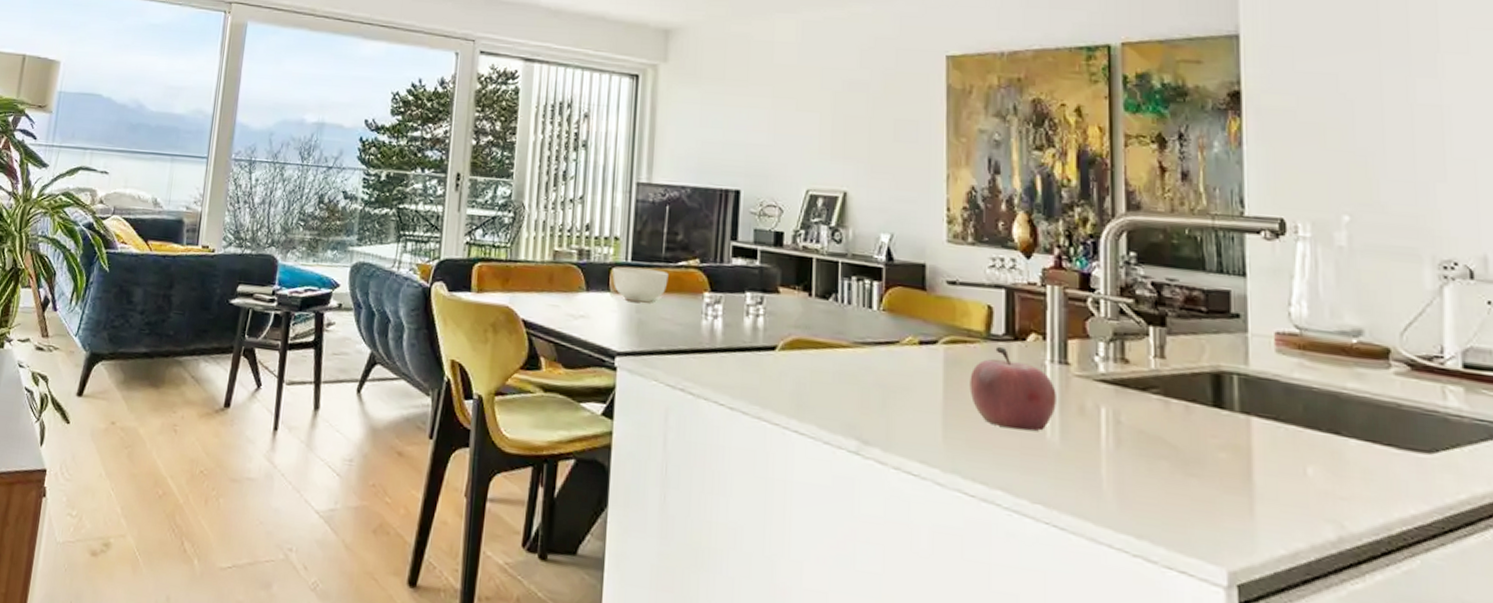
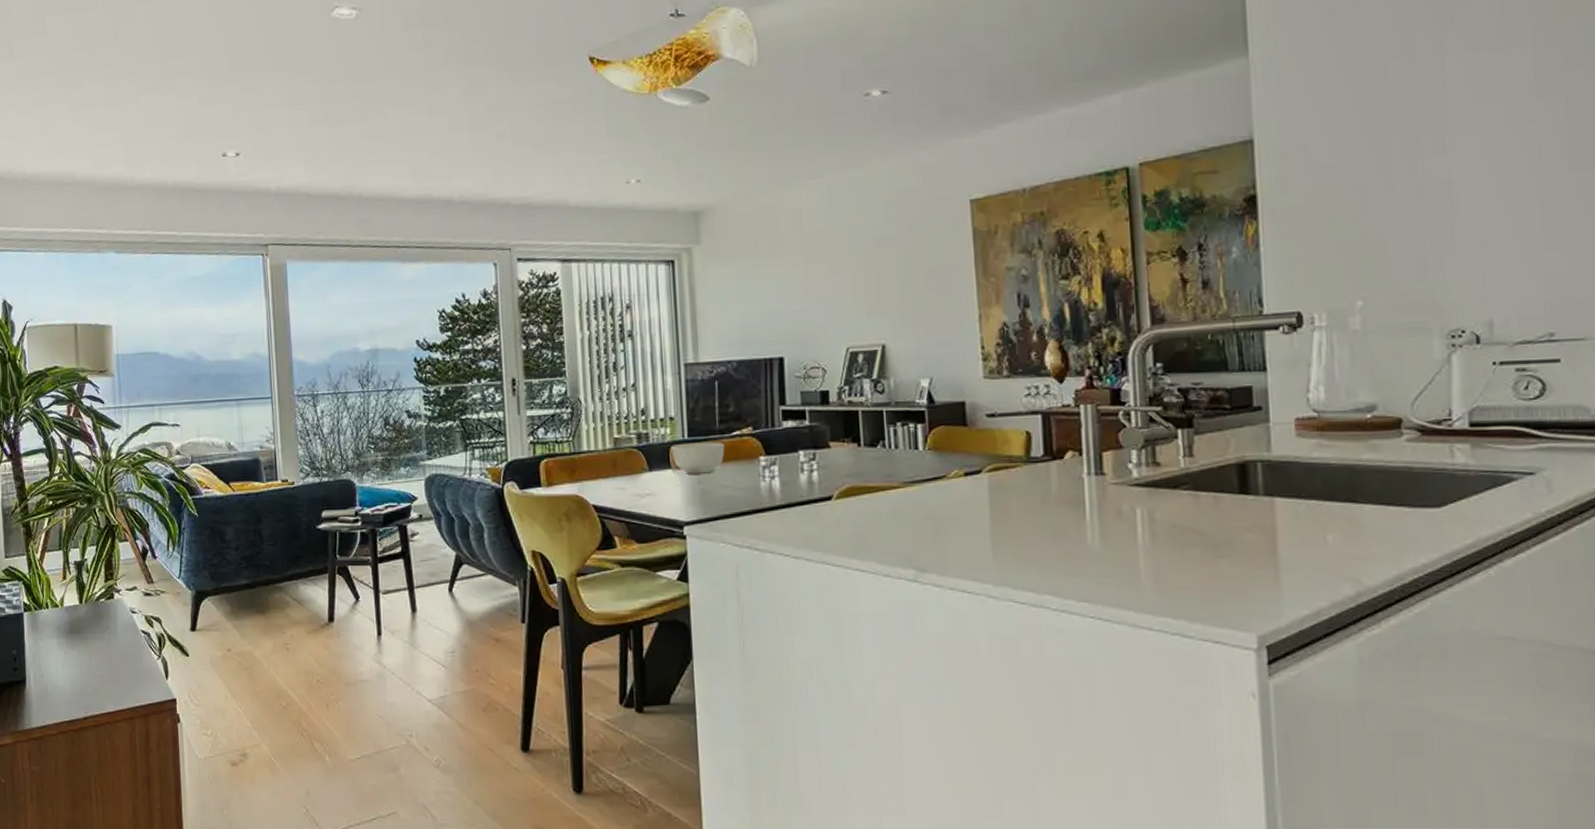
fruit: present [969,346,1056,431] -> none [1013,467,1095,540]

